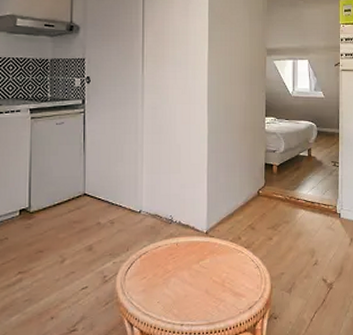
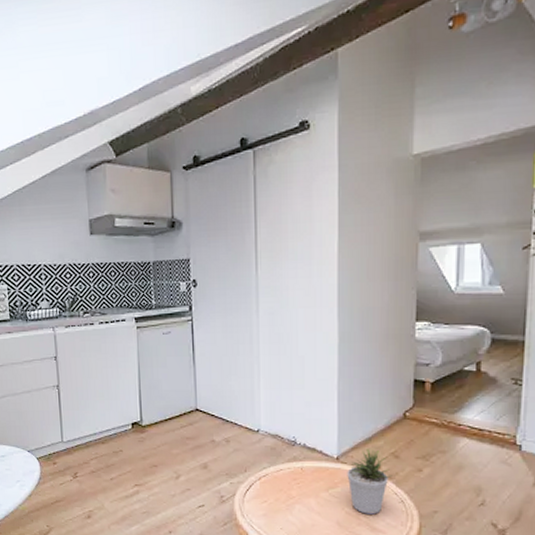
potted plant: none [214,223,250,281] -> present [347,449,393,515]

